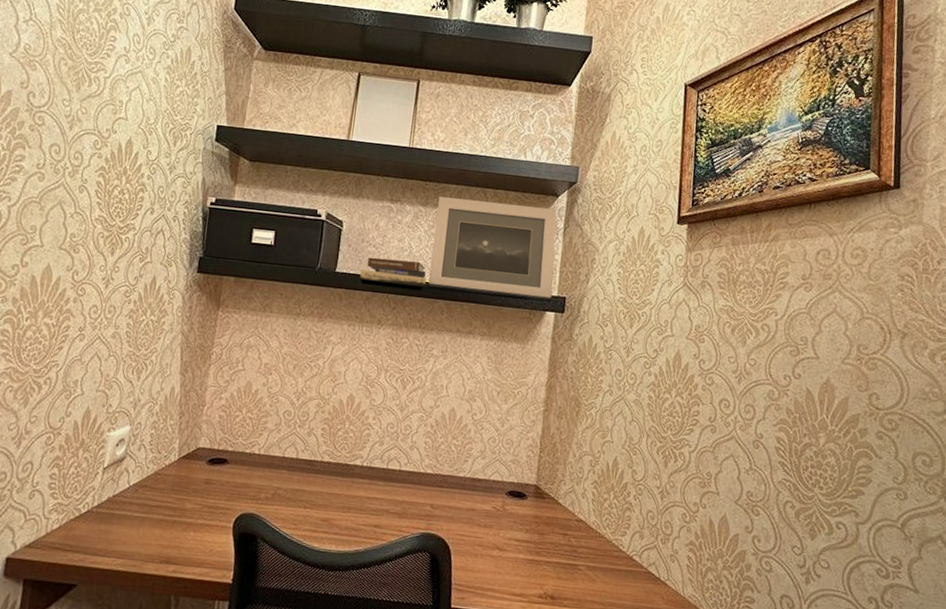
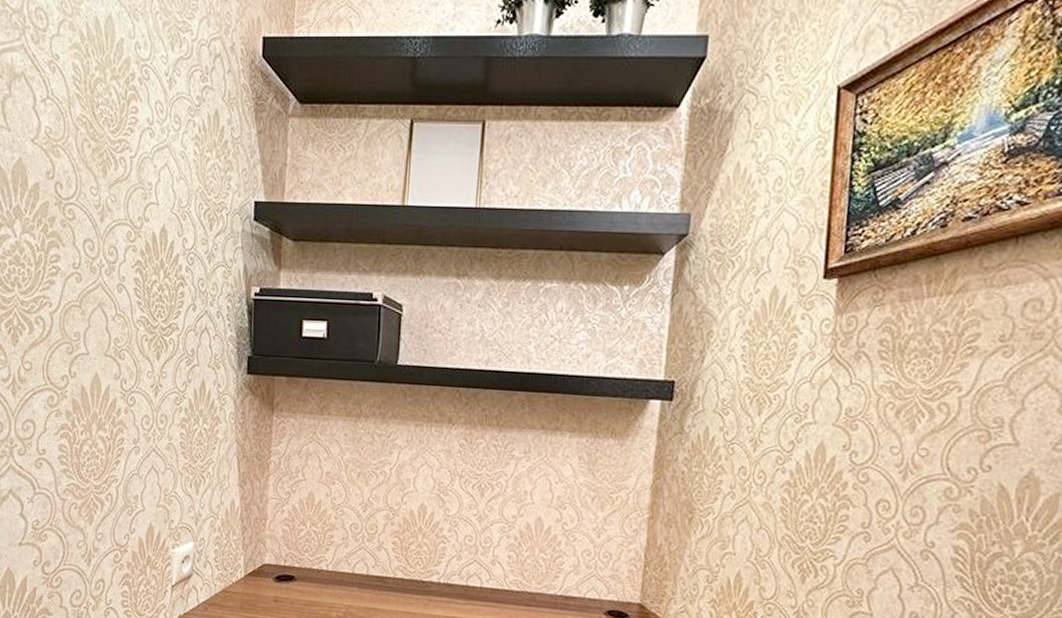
books: present [359,257,427,291] -> none [425,345,503,383]
picture frame: present [428,196,557,302] -> none [505,266,663,388]

